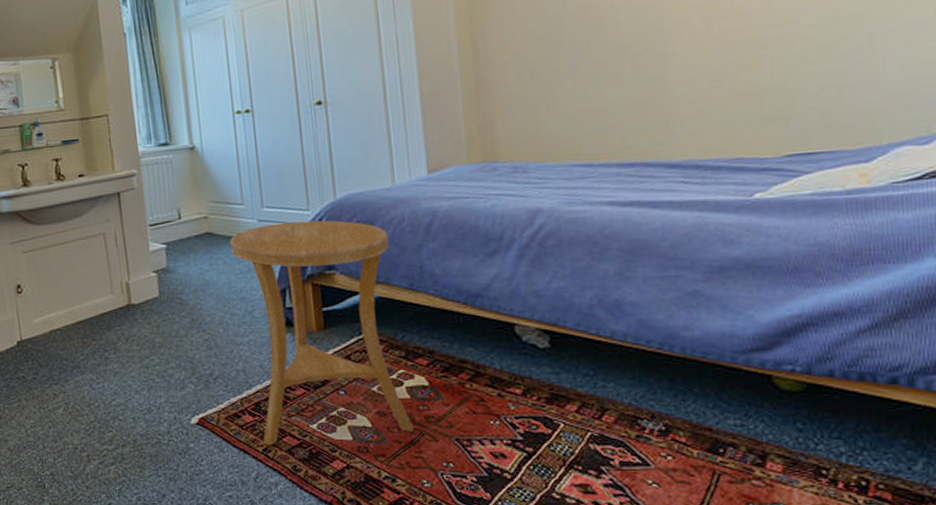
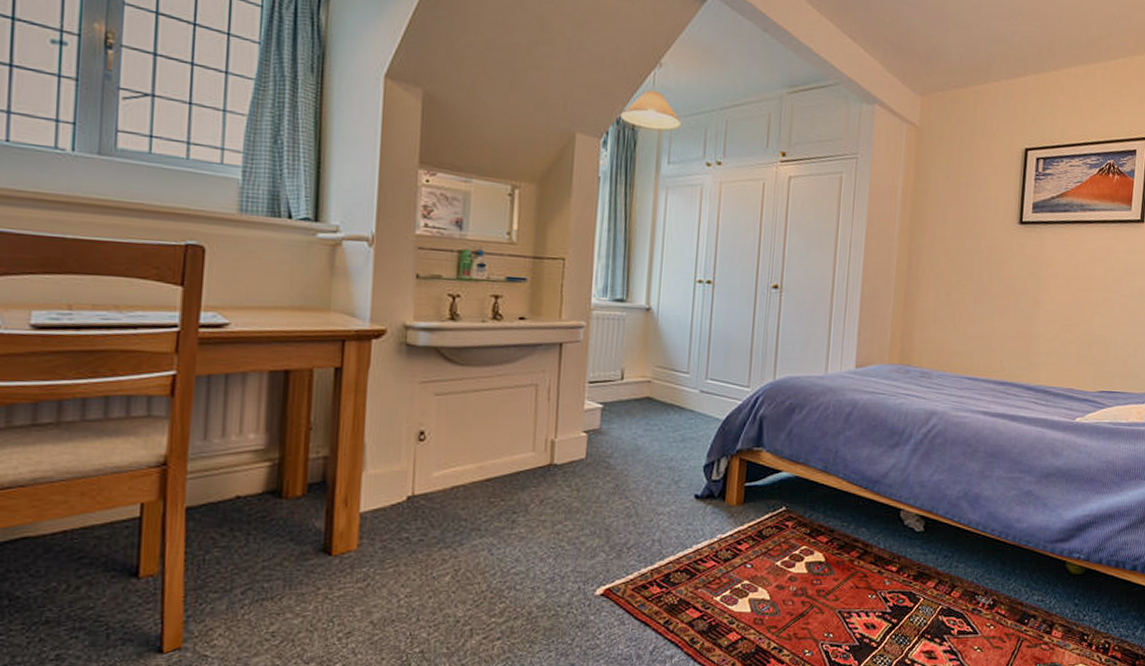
side table: present [230,220,414,446] -> none [666,396,815,618]

